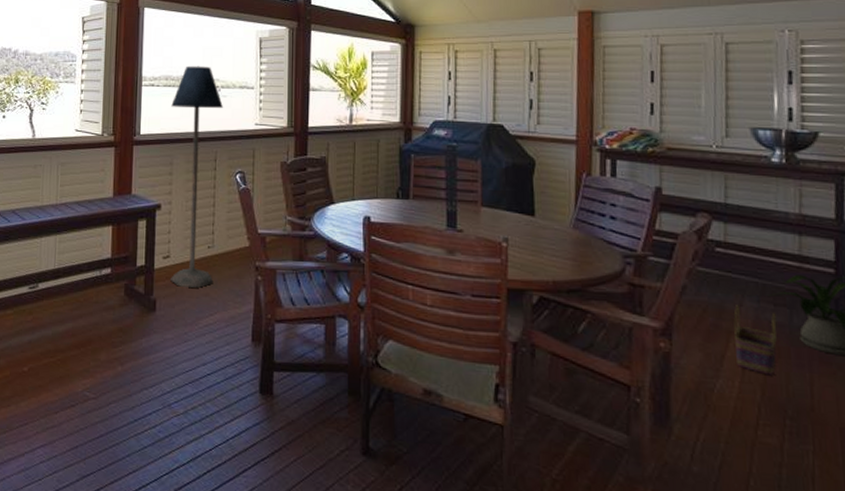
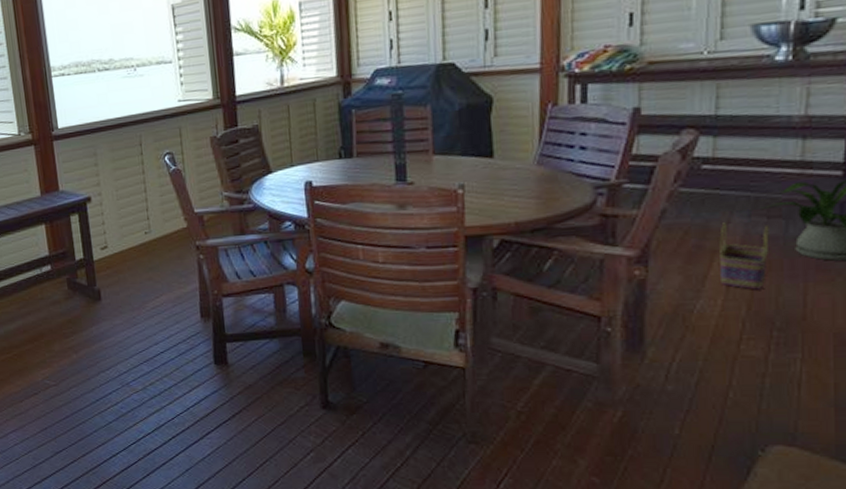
floor lamp: present [169,66,223,288] -> none [86,45,154,275]

